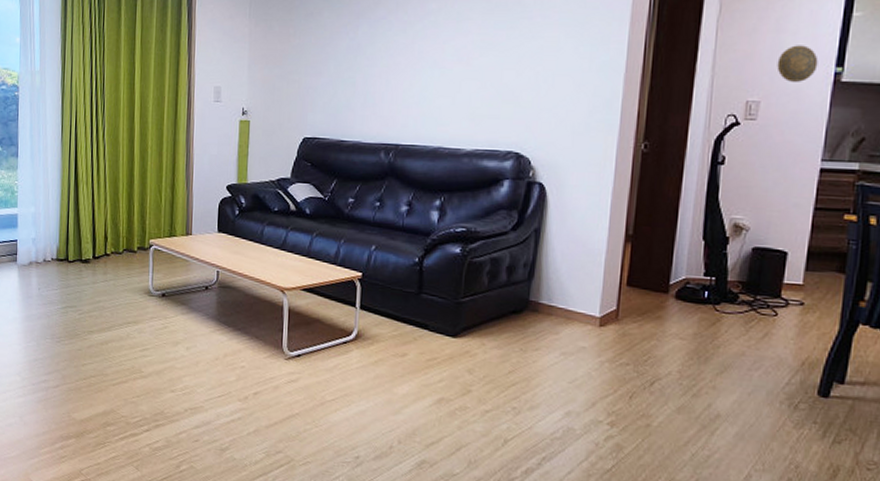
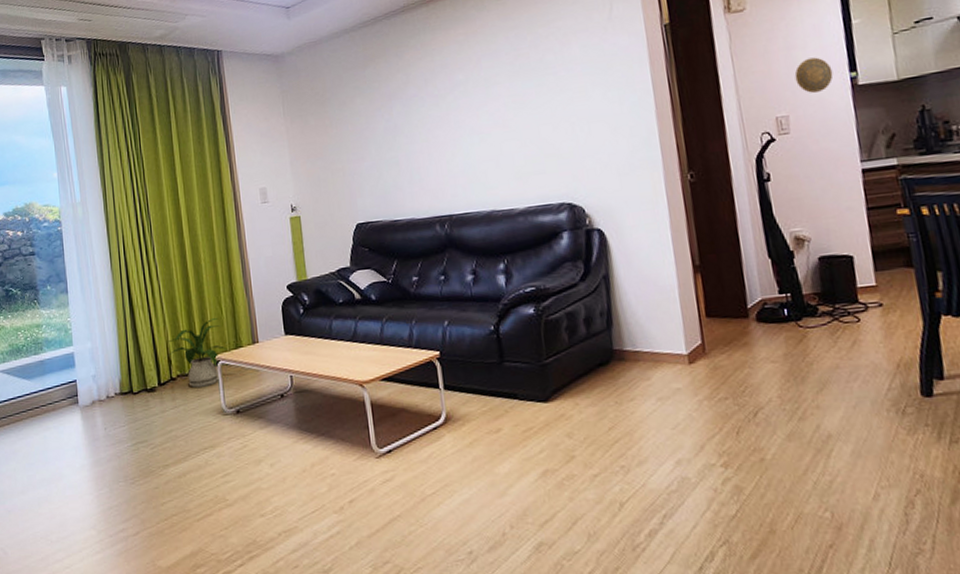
house plant: none [100,205,167,267] -> present [163,318,233,388]

